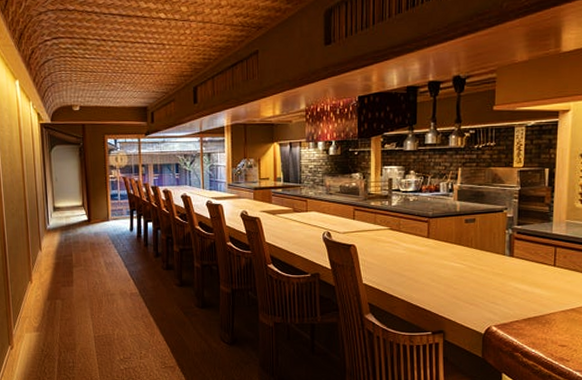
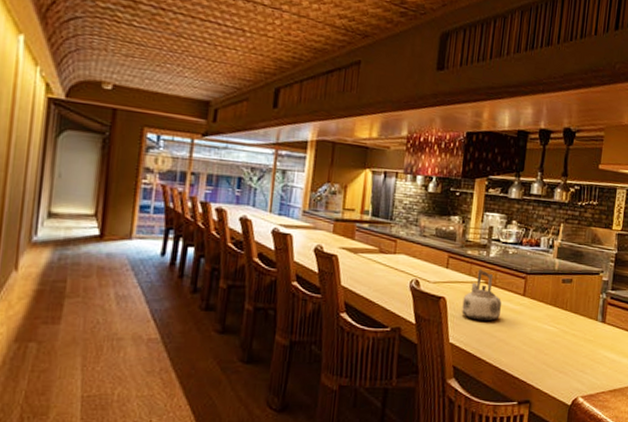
kettle: none [371,217,407,263] -> present [461,268,502,322]

